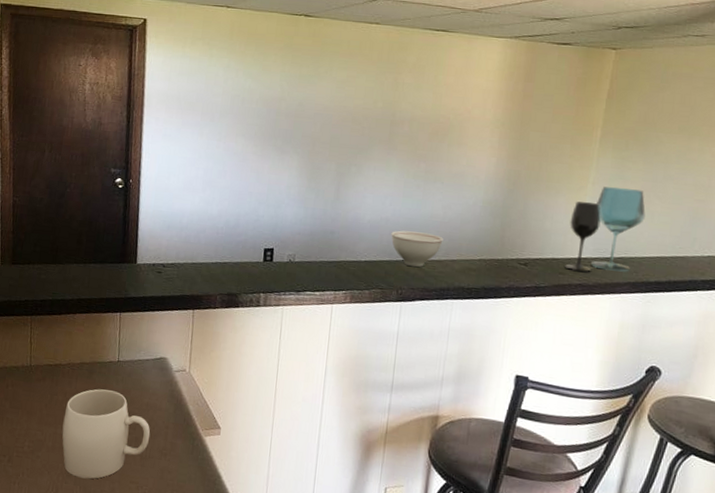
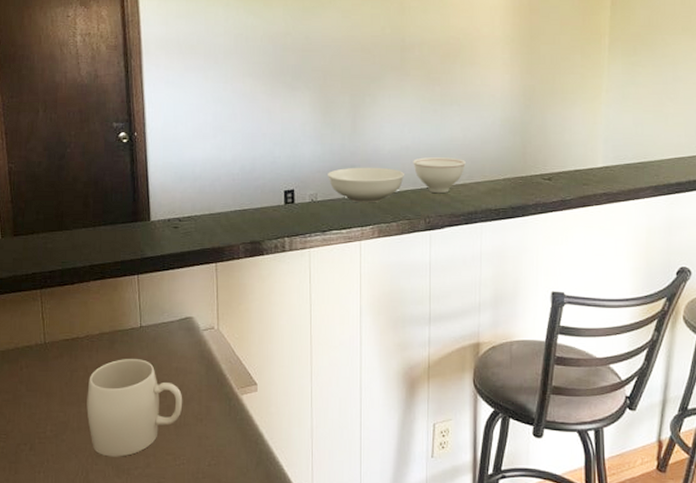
bowl: none [307,233,383,269] -> present [328,167,405,203]
wine glass: present [565,201,601,272] -> none [588,110,618,180]
wine glass: present [590,186,646,272] -> none [612,93,660,177]

